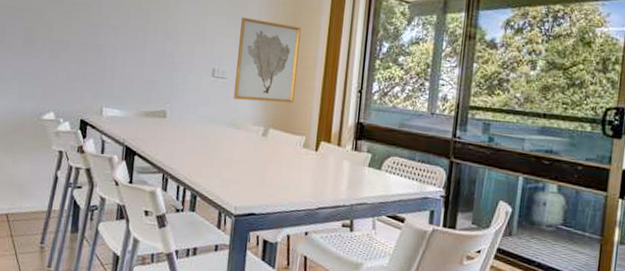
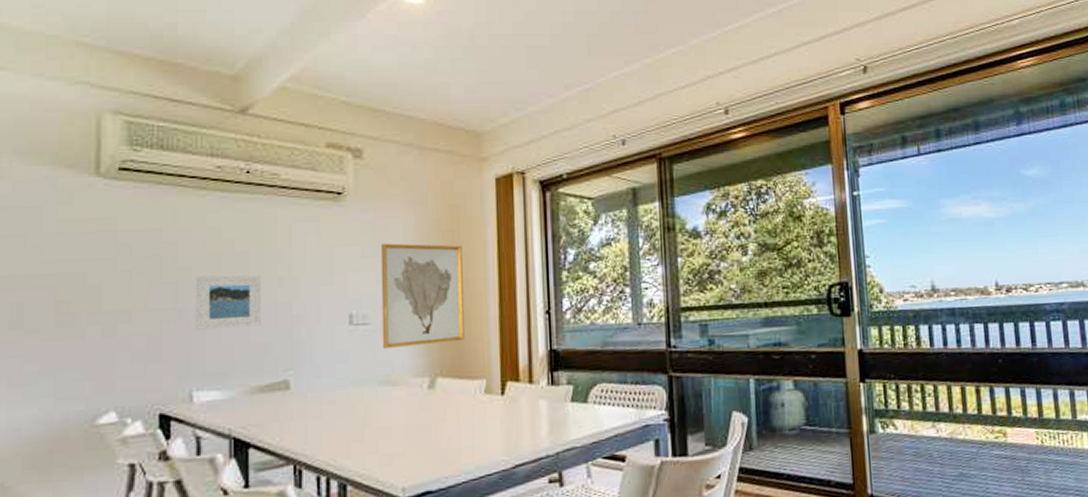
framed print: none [109,23,156,67] -> present [195,275,262,330]

